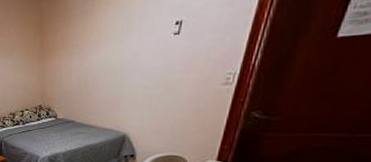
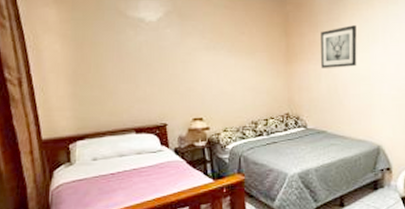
wall art: none [73,15,111,62] -> present [321,25,357,68]

